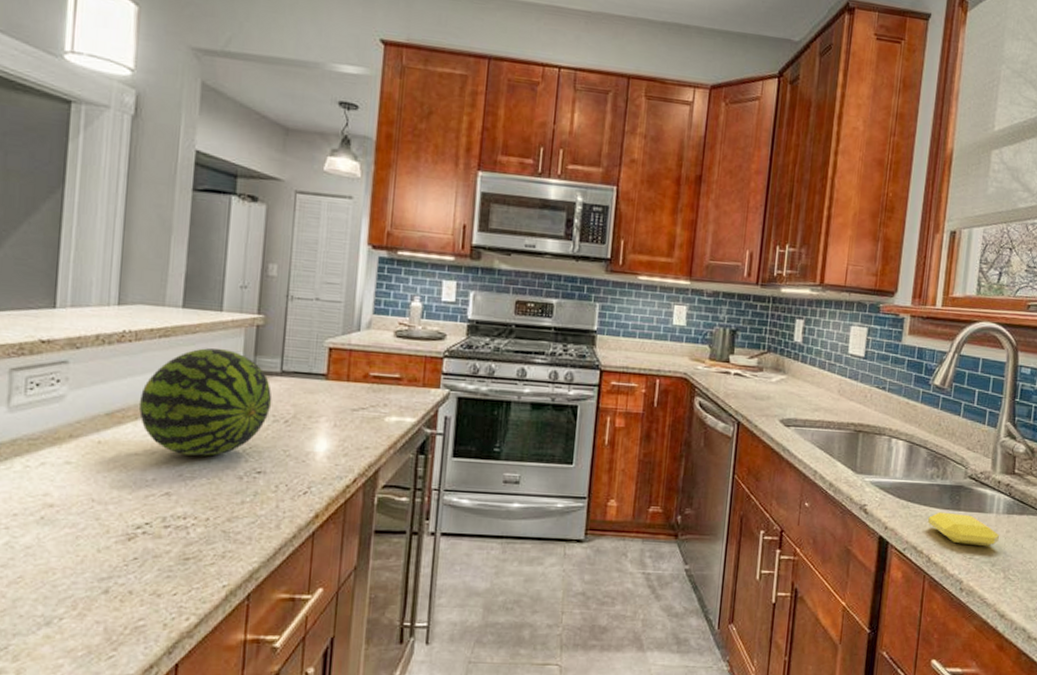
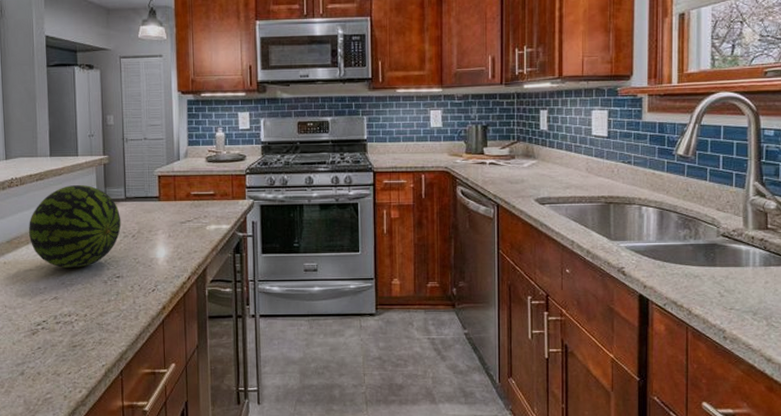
soap bar: present [928,512,1000,547] -> none [685,269,759,298]

